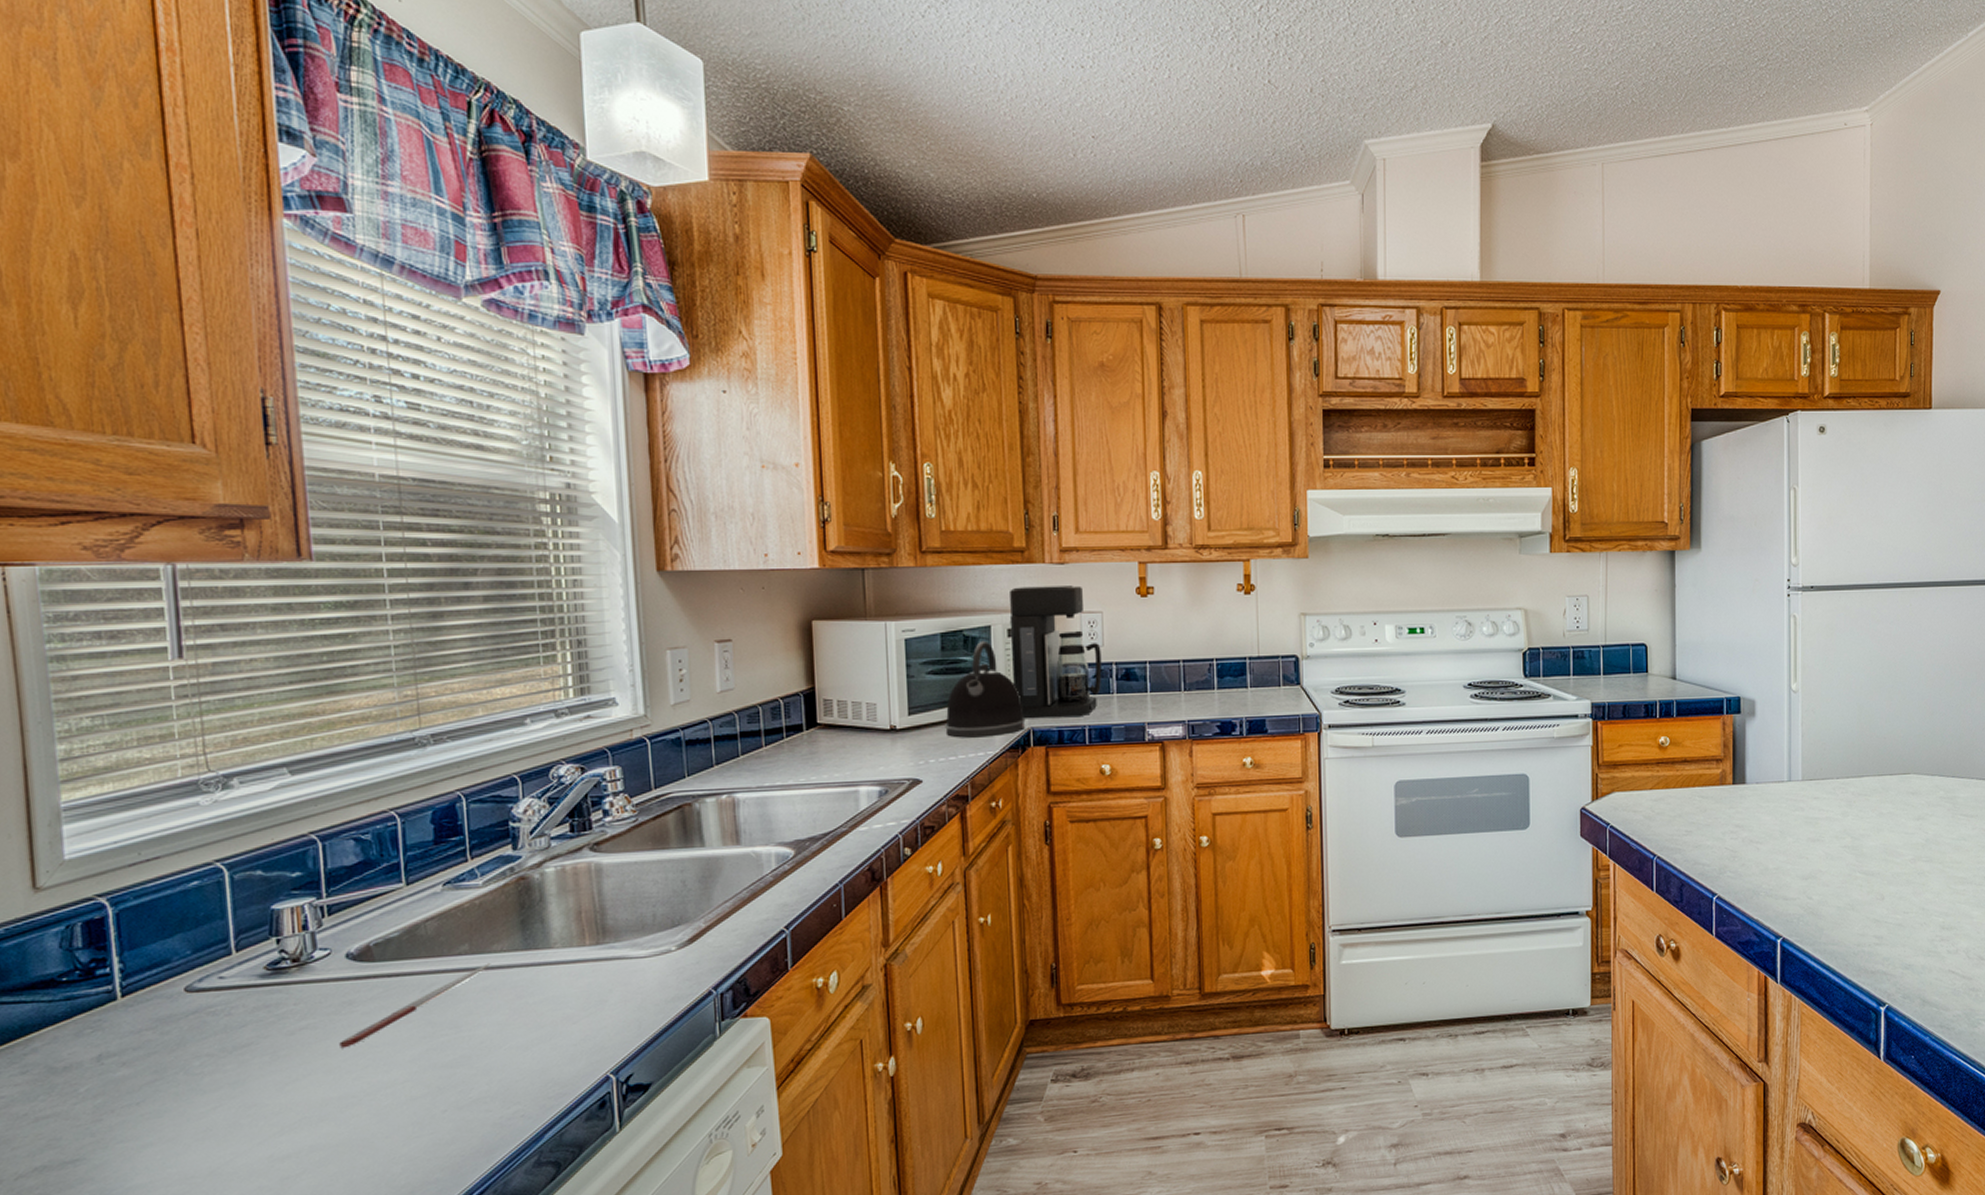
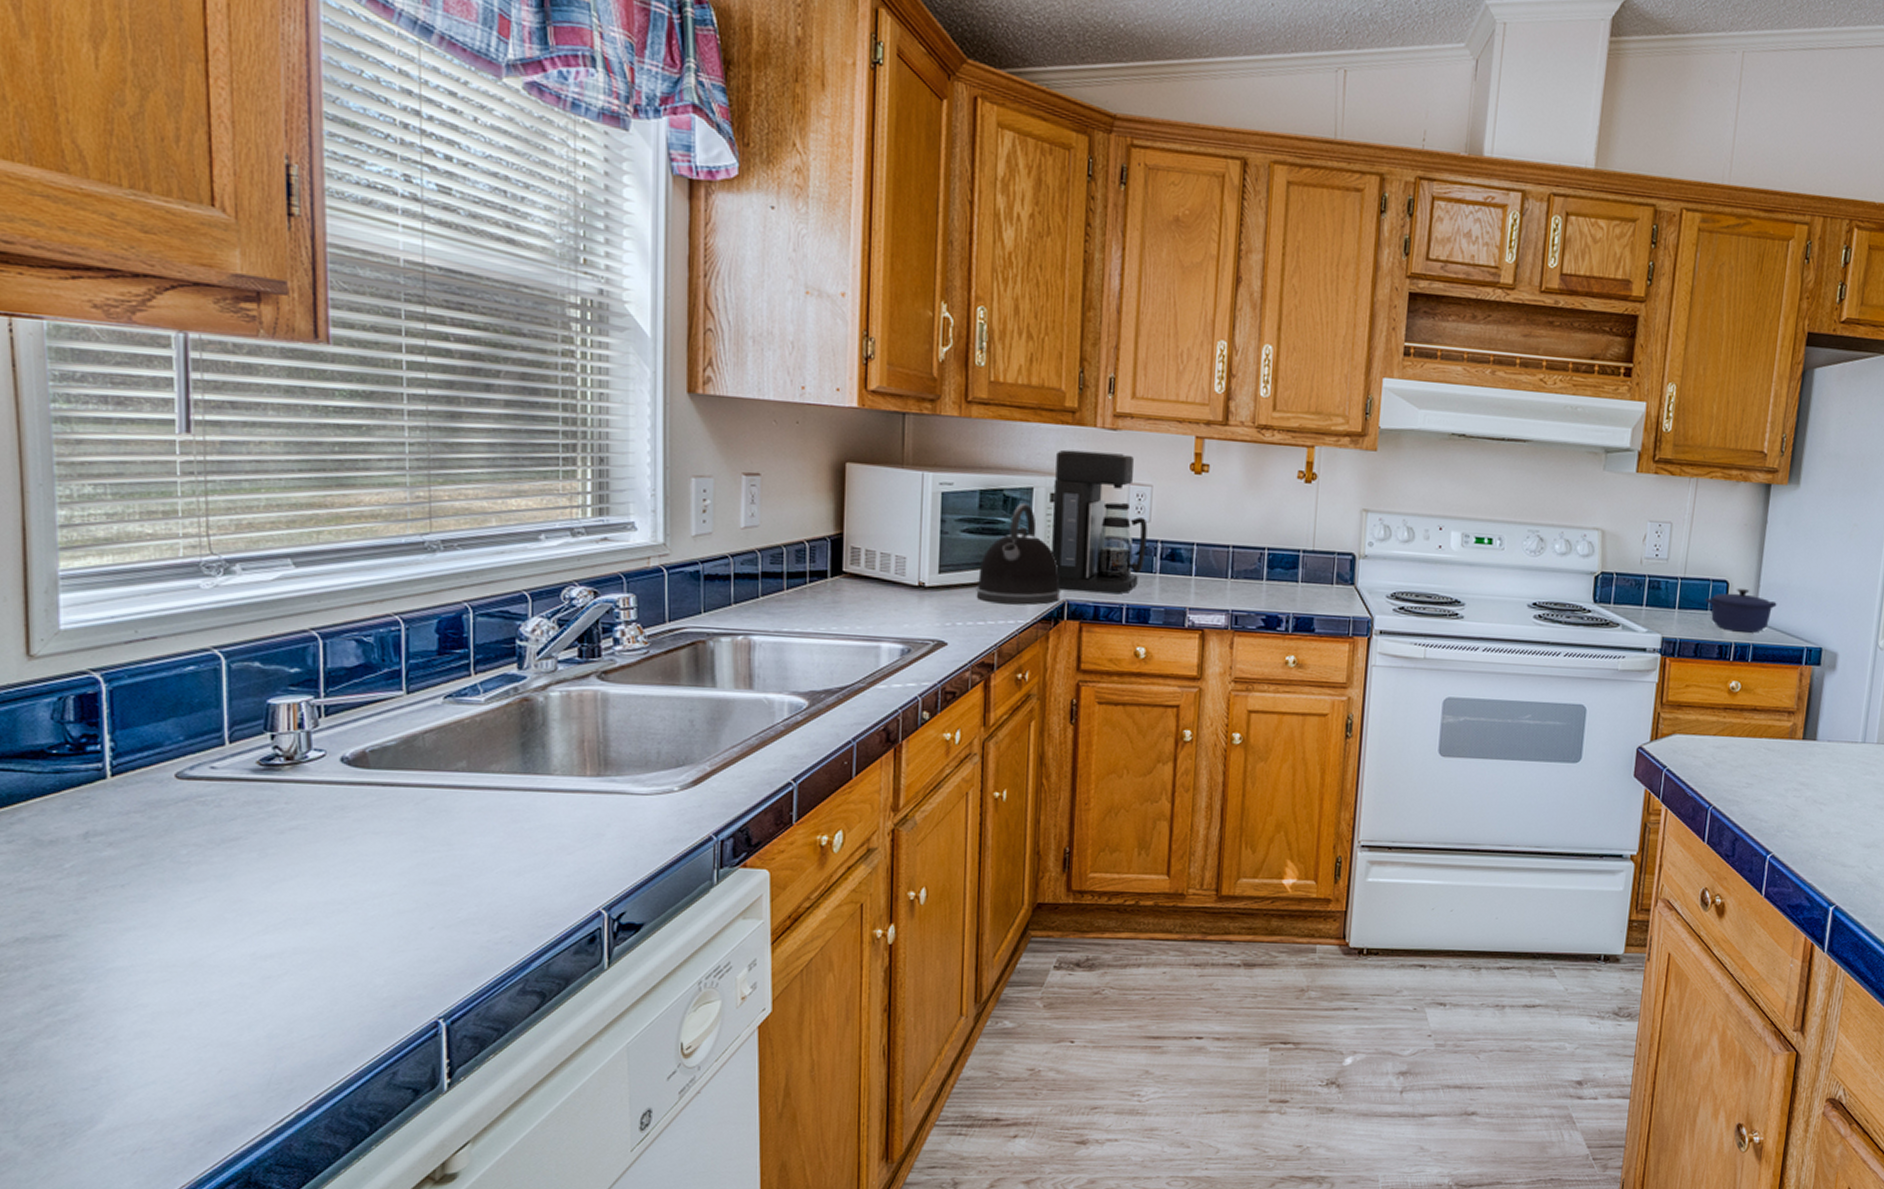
knife: present [339,963,491,1049] -> none [329,783,488,854]
cooking pot: none [1626,649,1694,690] -> present [1704,587,1777,633]

